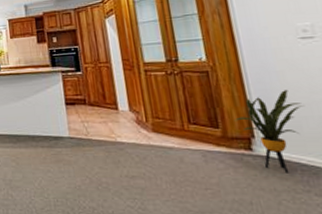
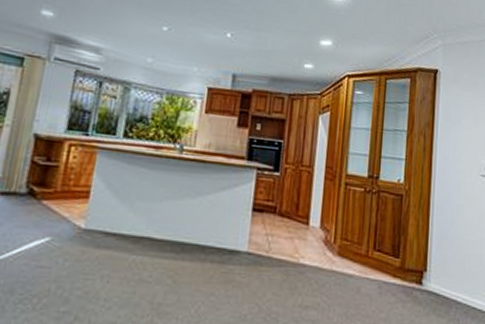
house plant: present [234,90,304,173] -> none [413,225,470,311]

